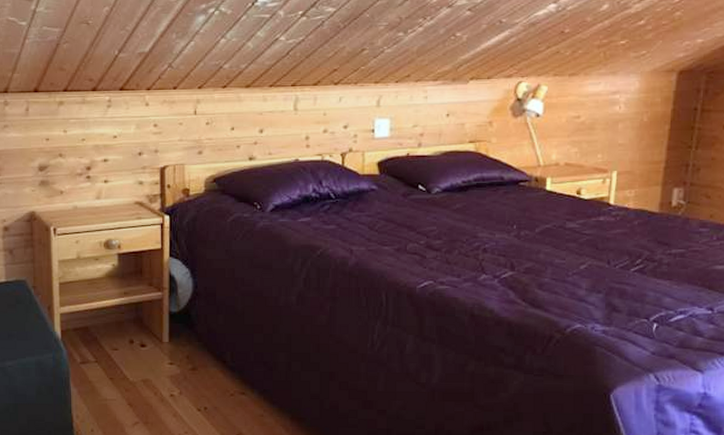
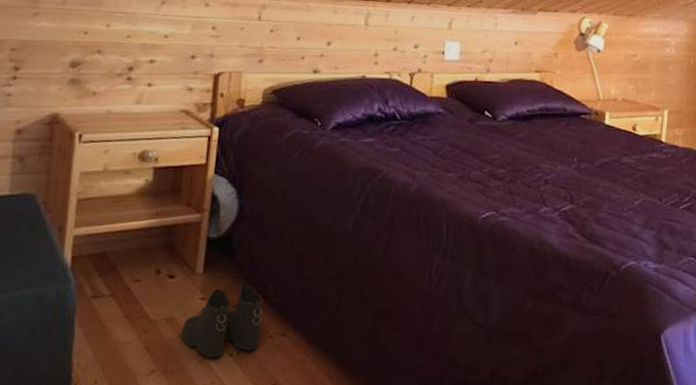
boots: none [156,351,224,412] -> present [180,285,263,357]

